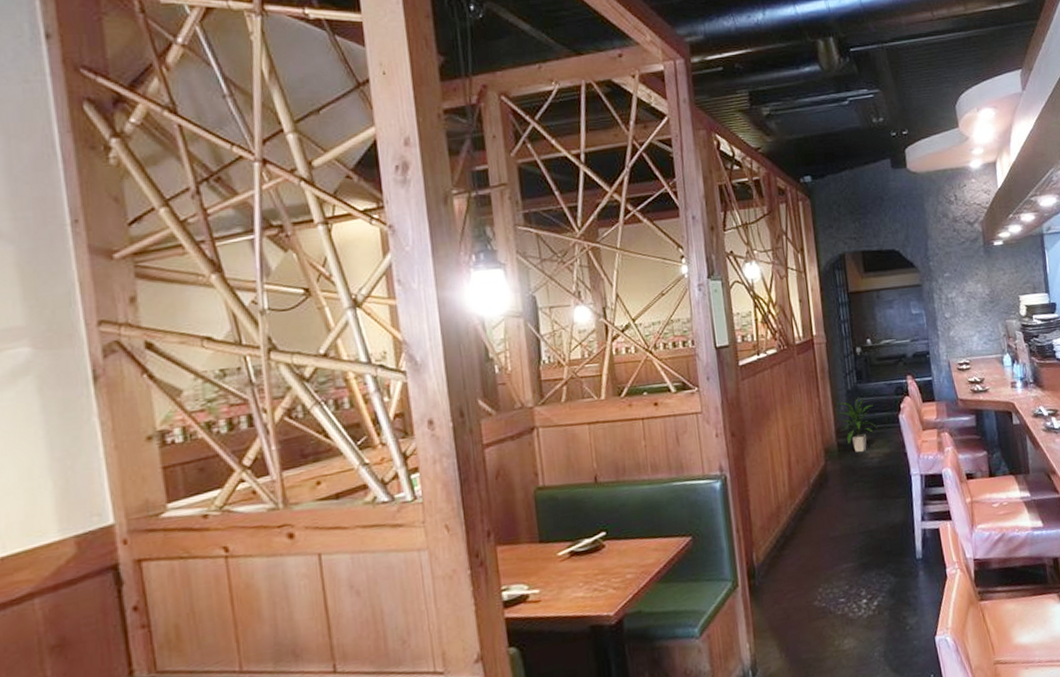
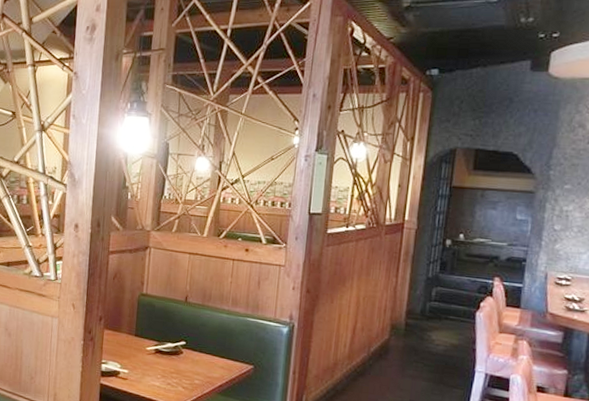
indoor plant: present [837,395,879,453] -> none [411,284,451,338]

